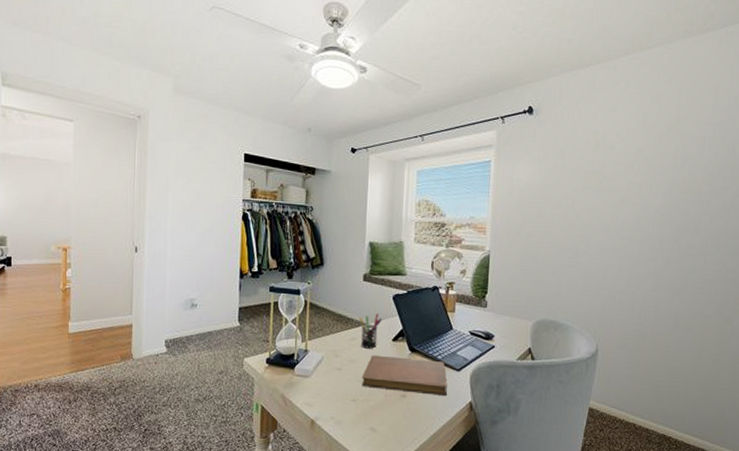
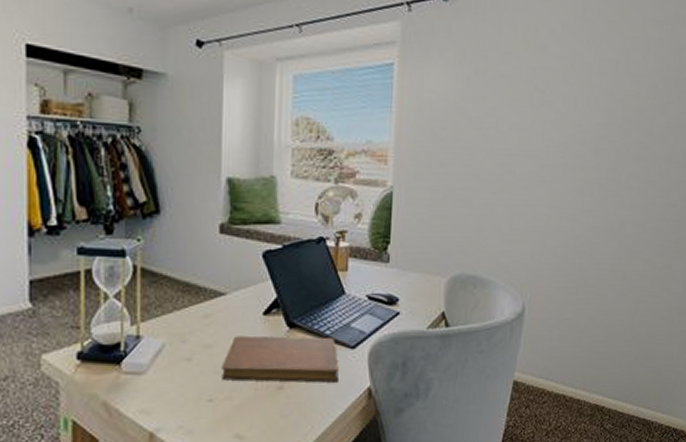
pen holder: present [359,314,382,349] -> none [214,279,248,328]

